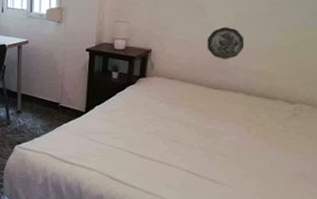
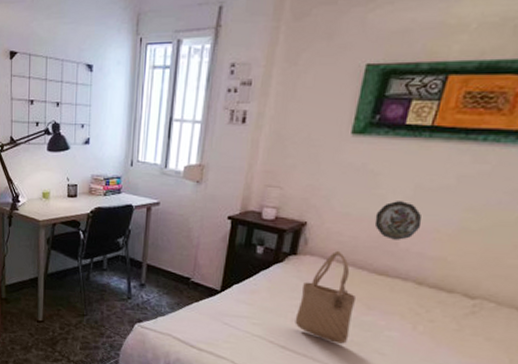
tote bag: none [150,71,197,150] -> present [295,250,355,344]

